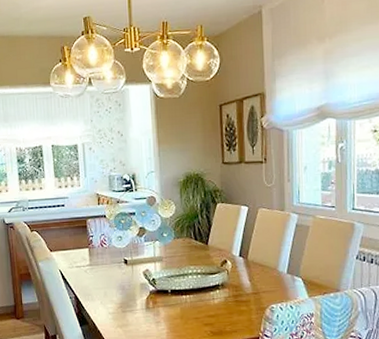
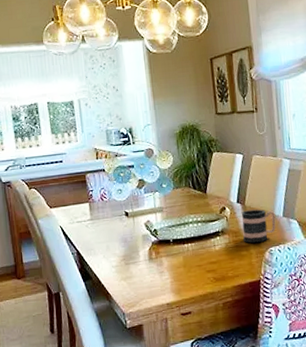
mug: none [243,264,279,299] -> present [241,209,276,244]

